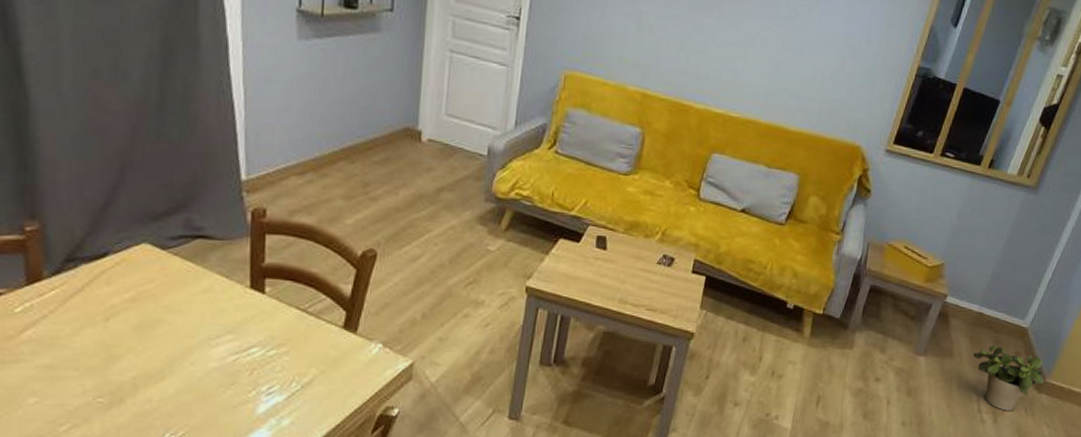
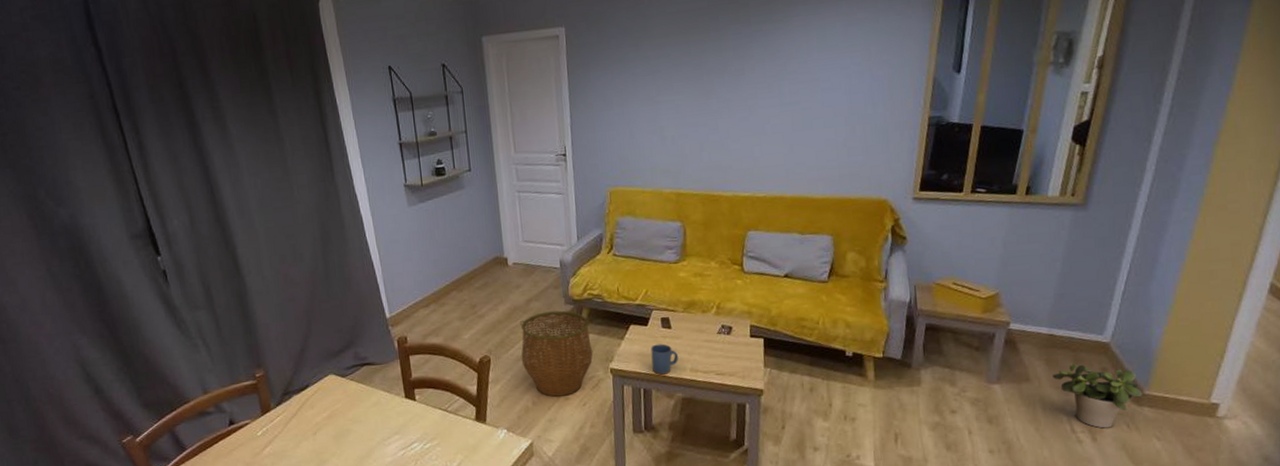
basket: none [417,206,513,312] -> present [520,310,593,397]
mug: none [576,265,608,302] -> present [650,343,678,375]

